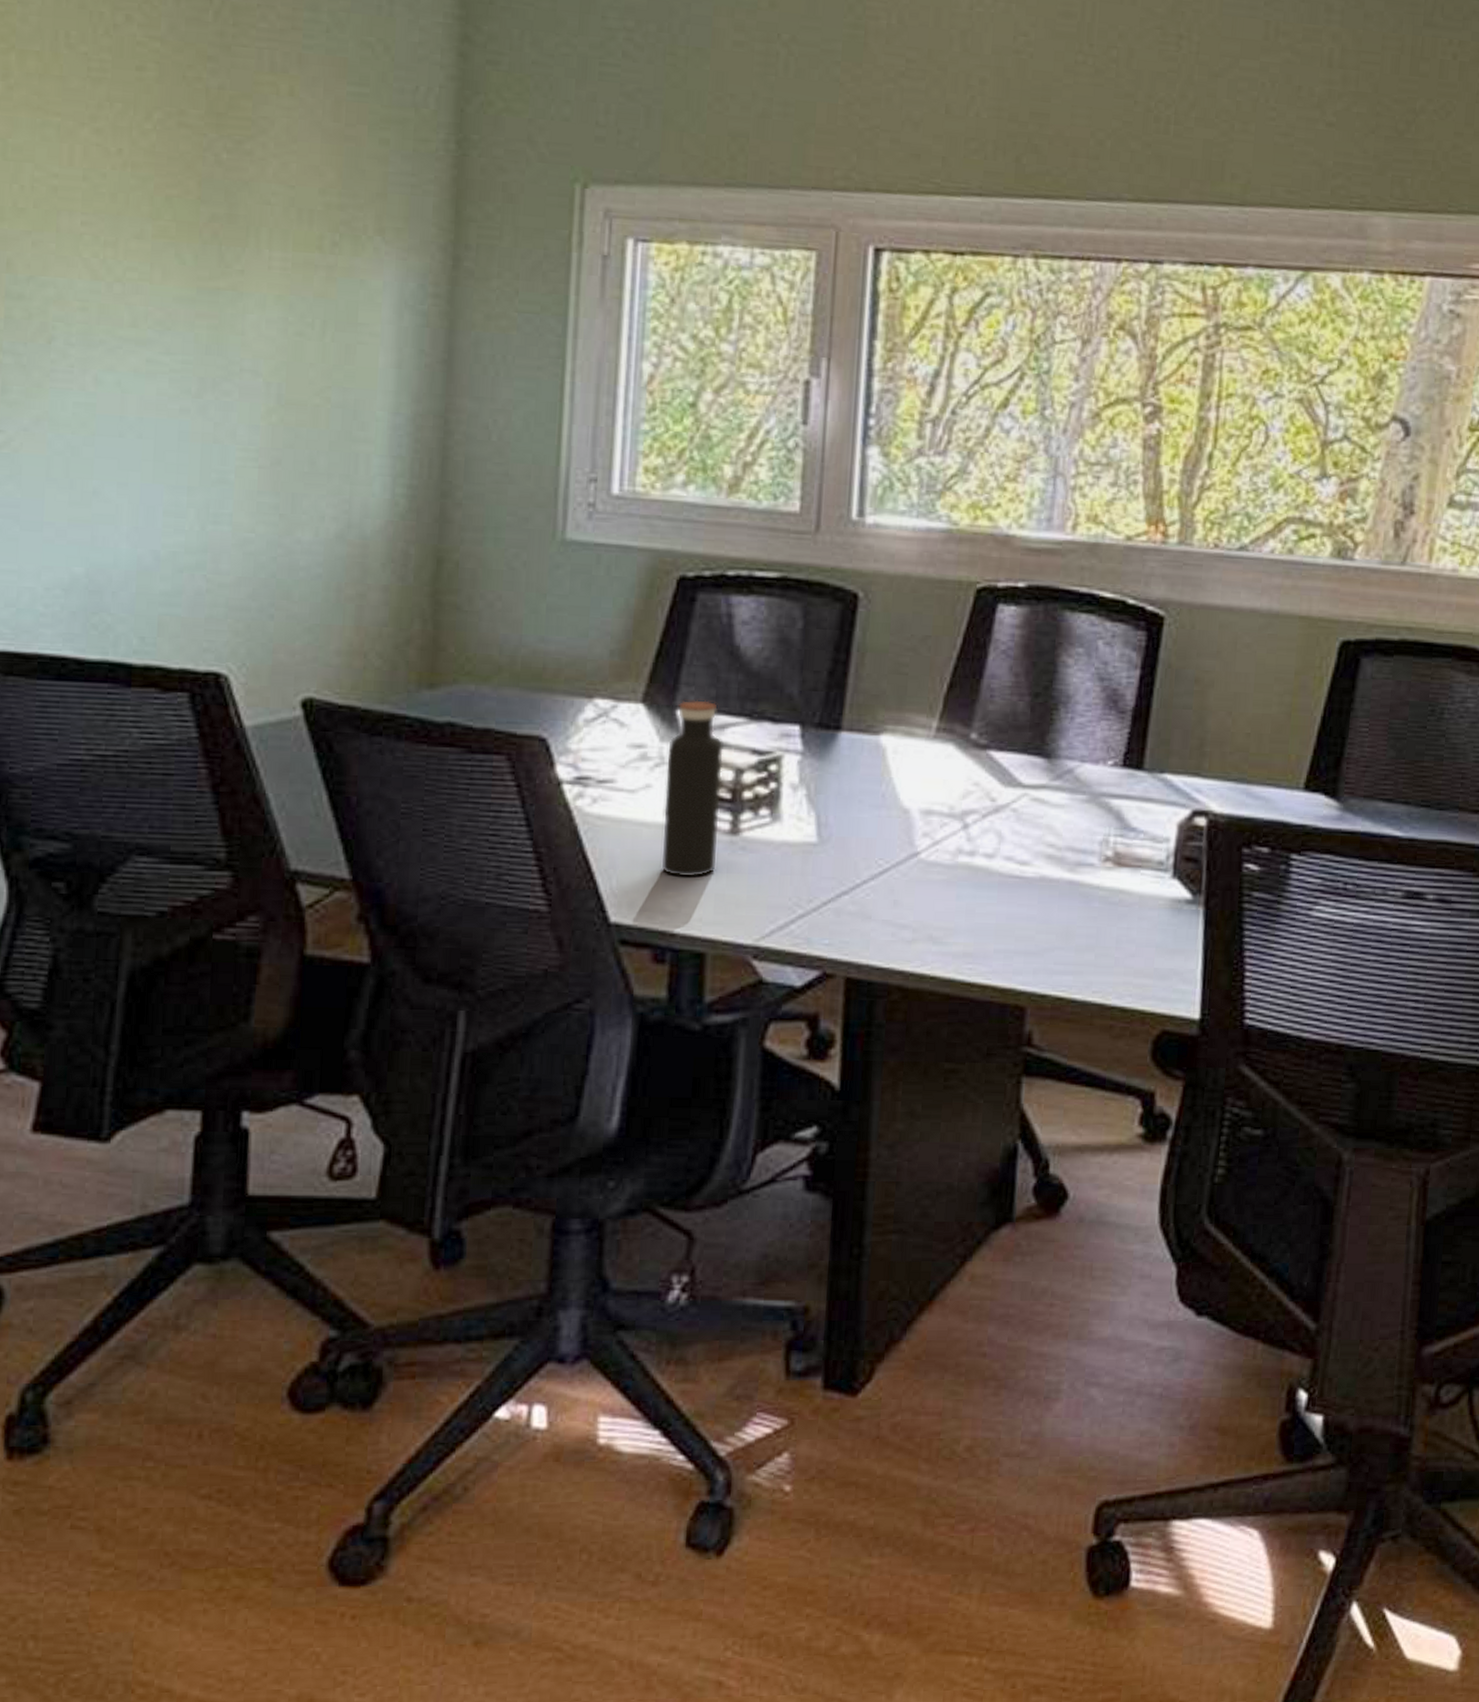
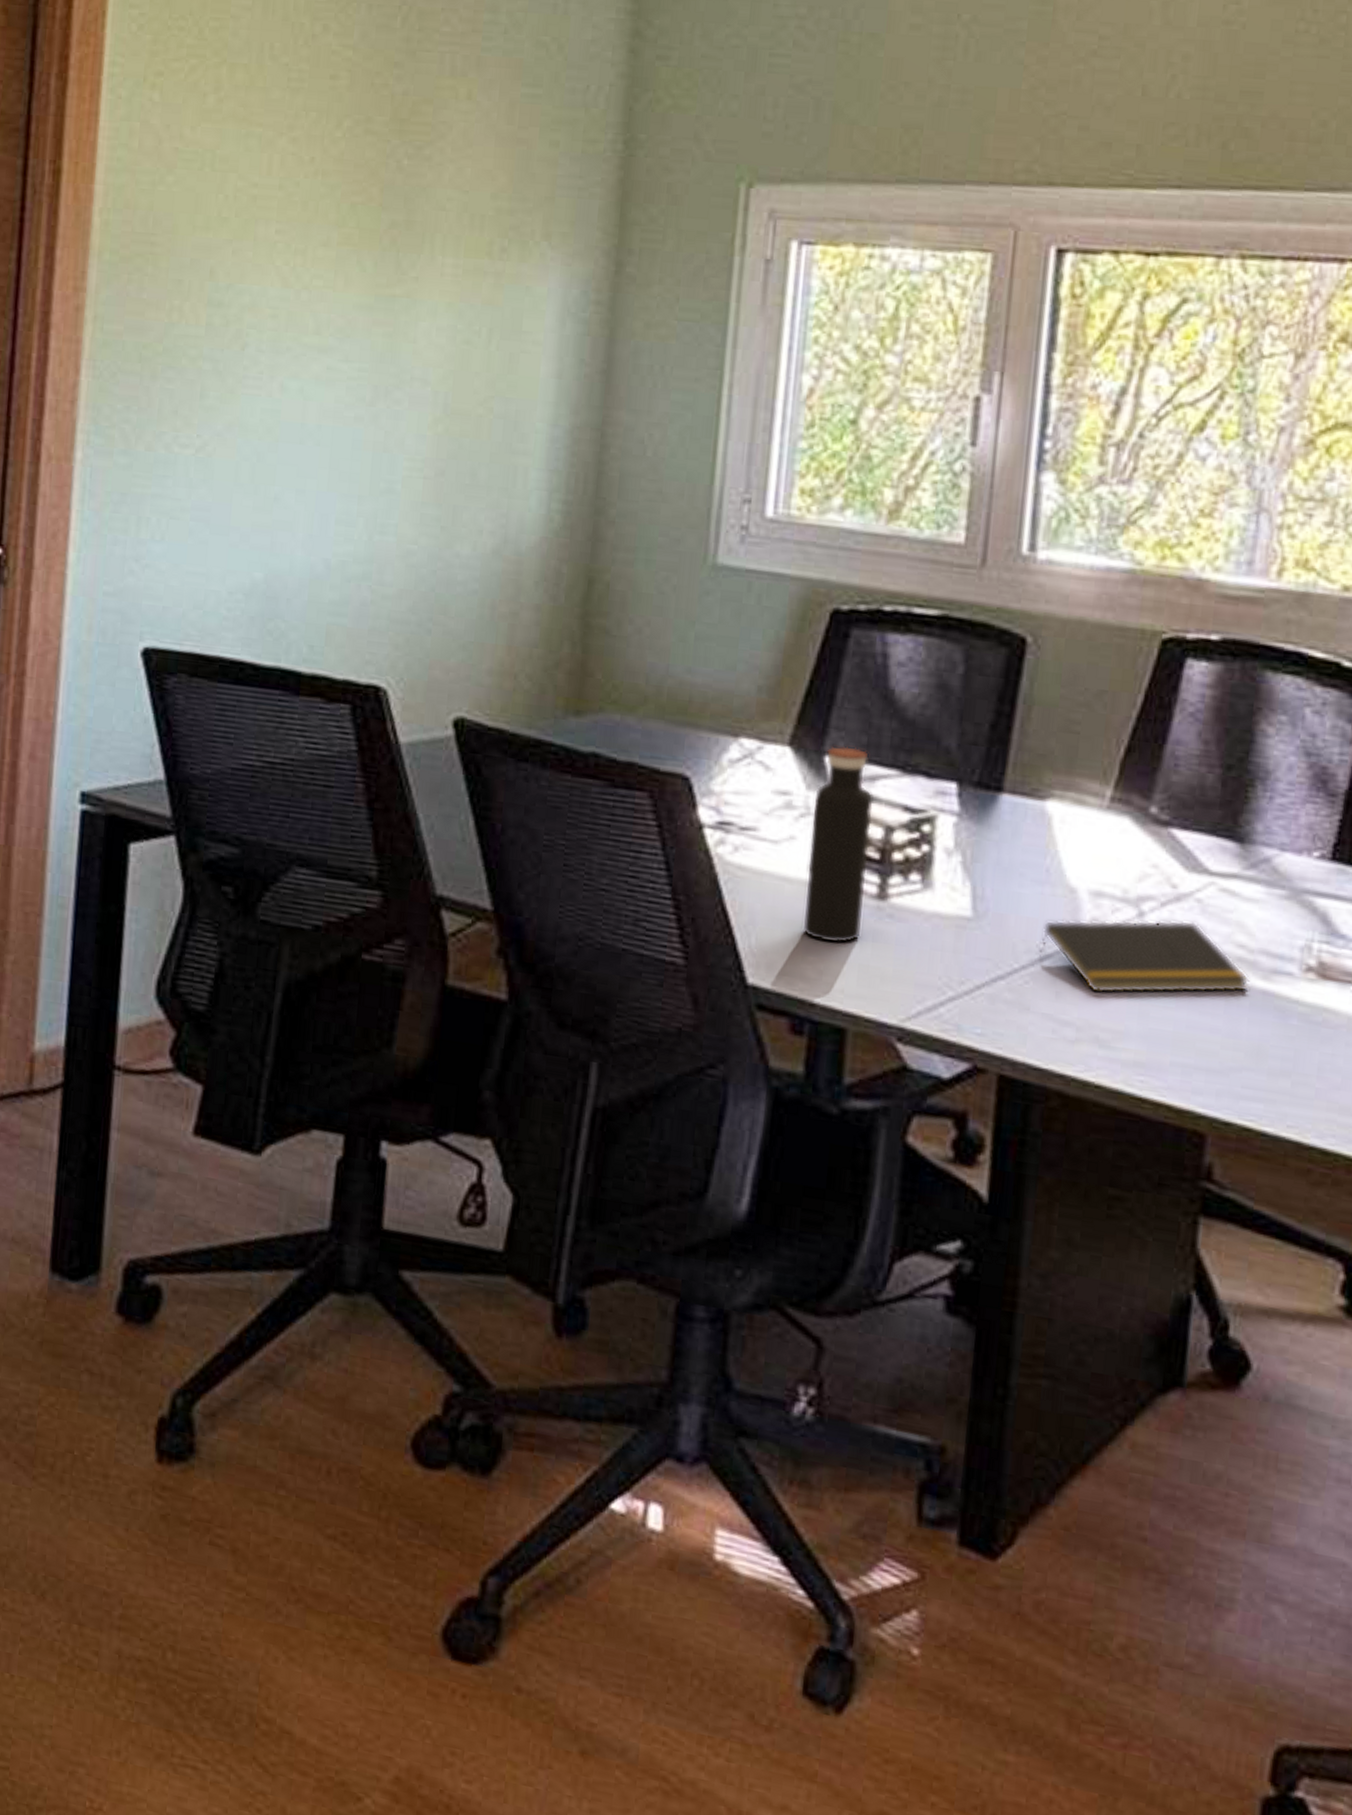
notepad: none [879,827,1059,898] -> present [1040,919,1250,994]

